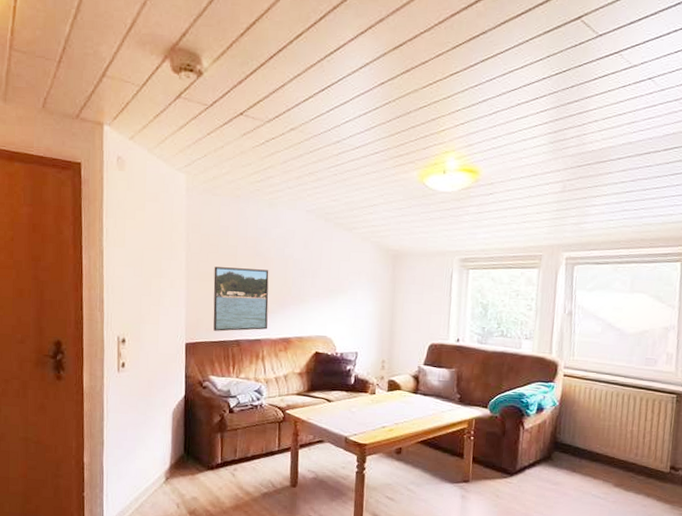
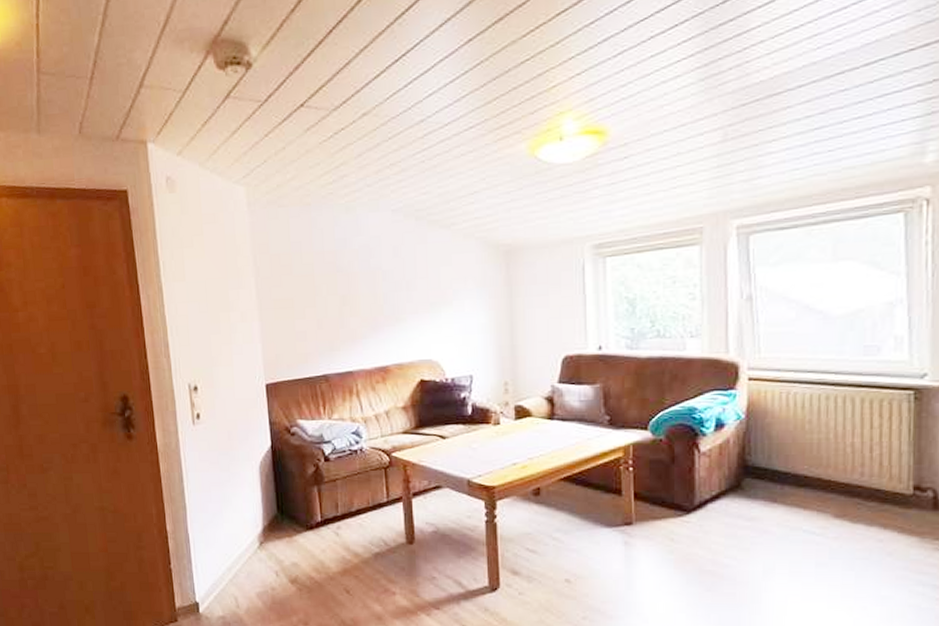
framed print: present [213,267,269,332] -> none [289,287,359,367]

